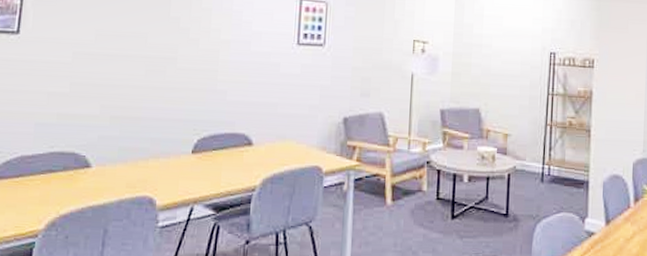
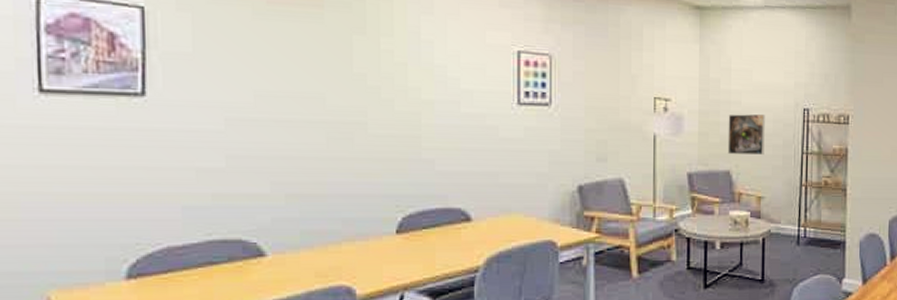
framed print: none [478,56,514,94] -> present [727,114,765,154]

